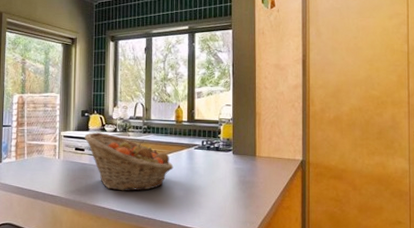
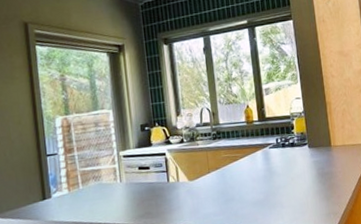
fruit basket: present [84,132,174,191] -> none [147,145,250,206]

